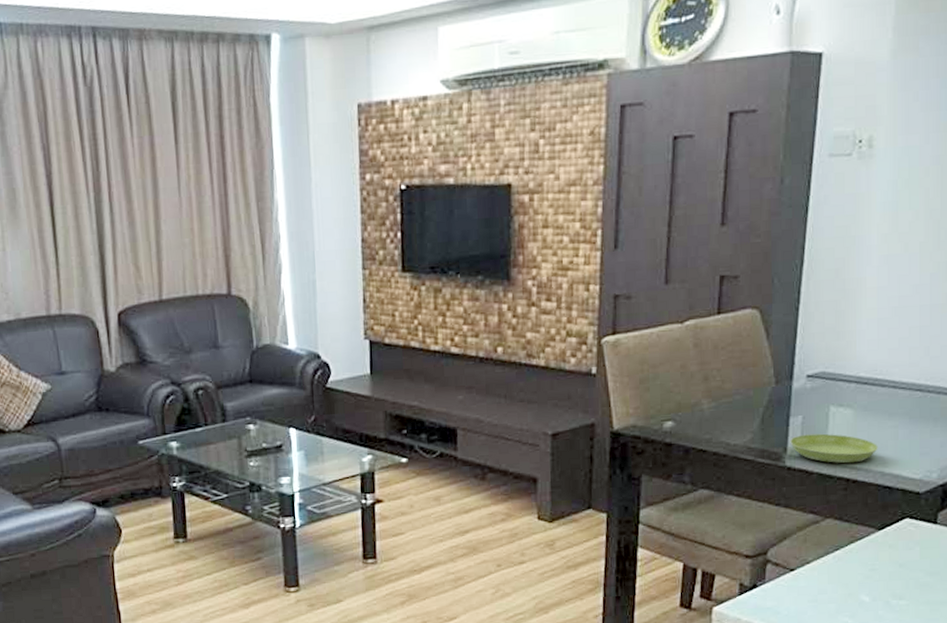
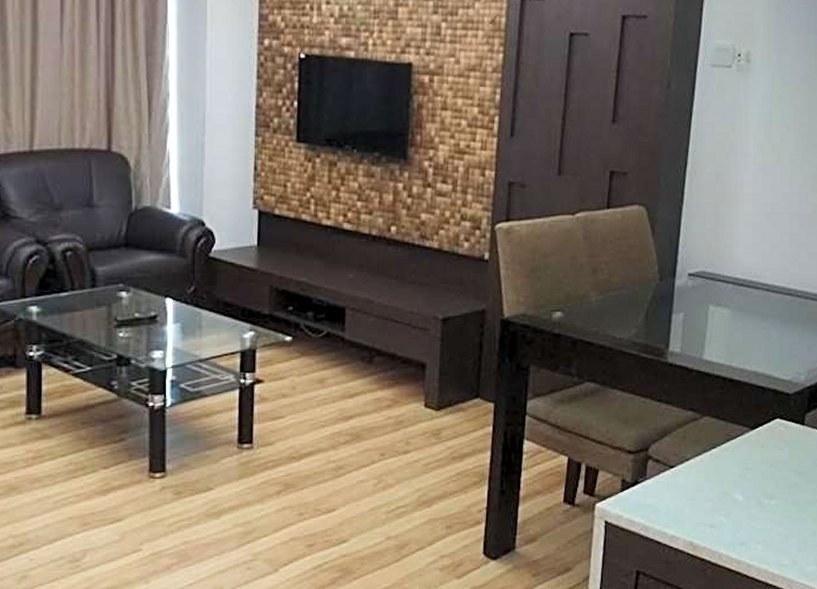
saucer: present [790,433,878,464] -> none [672,331,752,362]

